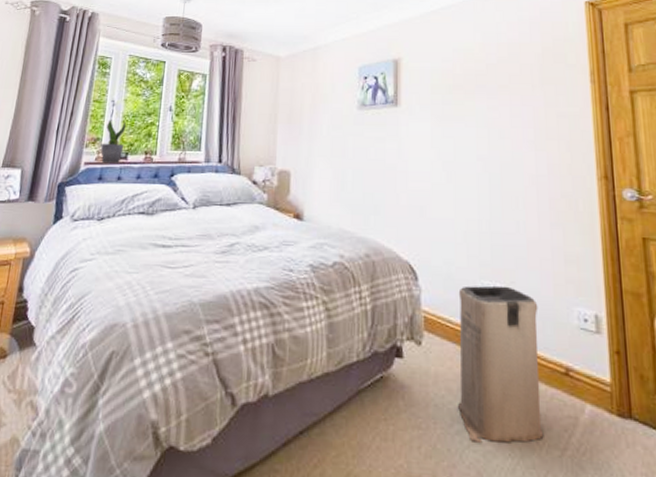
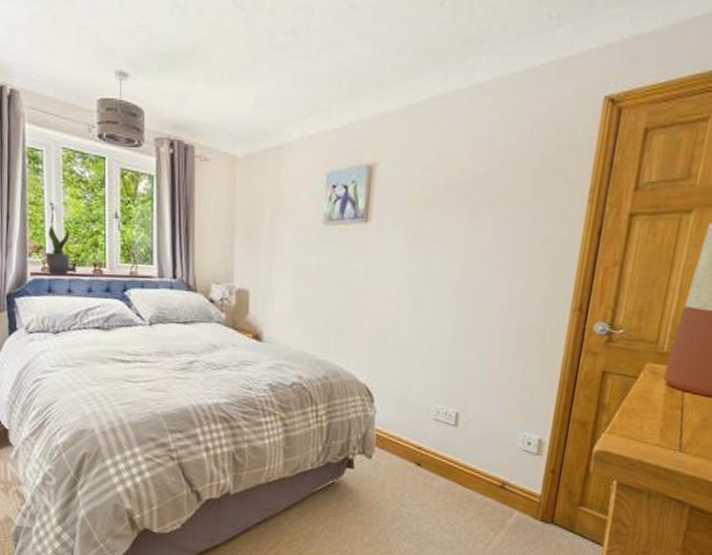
laundry basket: present [458,285,544,443] -> none [400,409,487,538]

